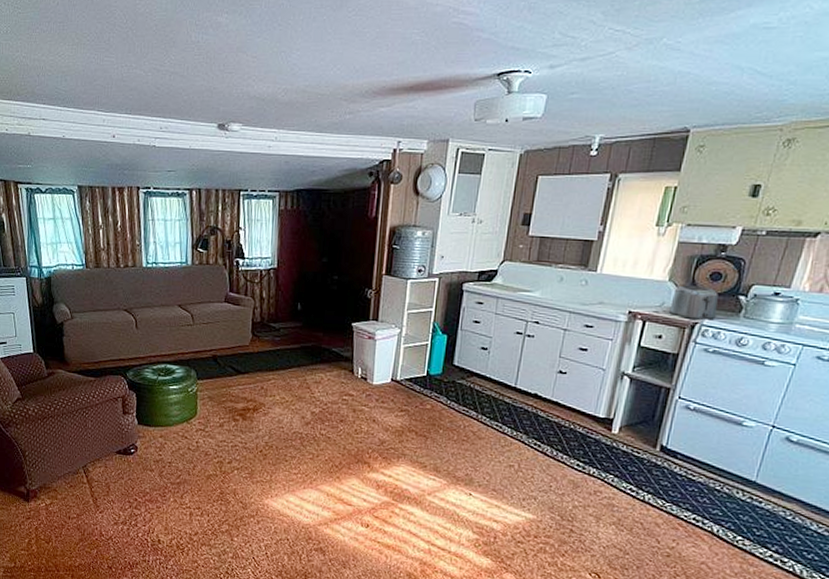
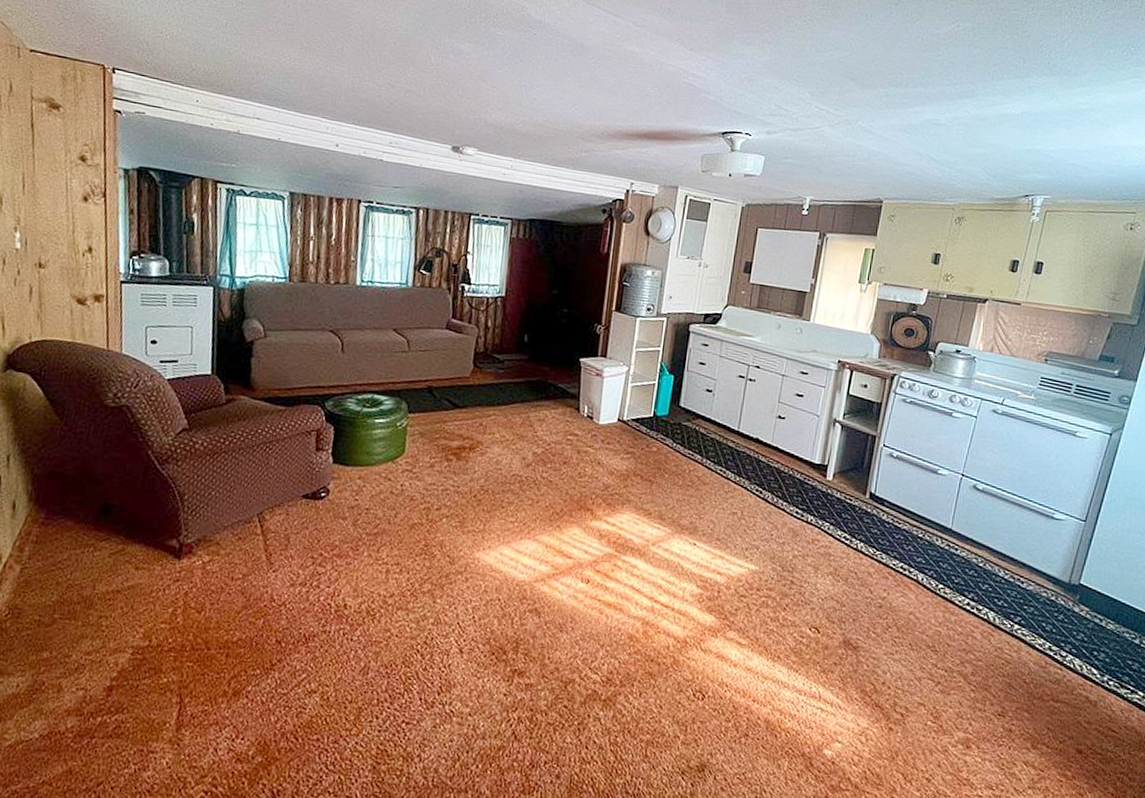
toaster: present [669,285,718,321] -> none [872,338,912,373]

